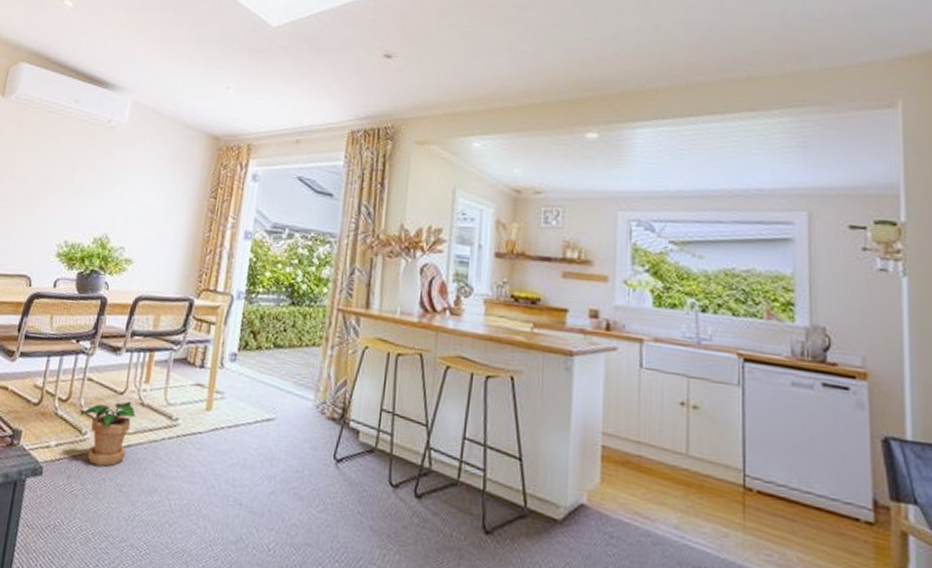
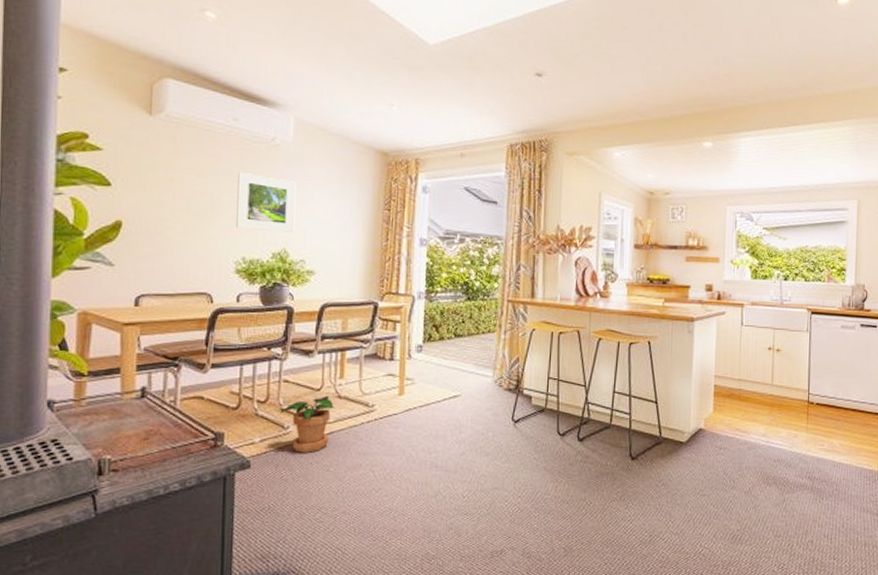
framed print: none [63,153,126,217] -> present [236,171,297,232]

